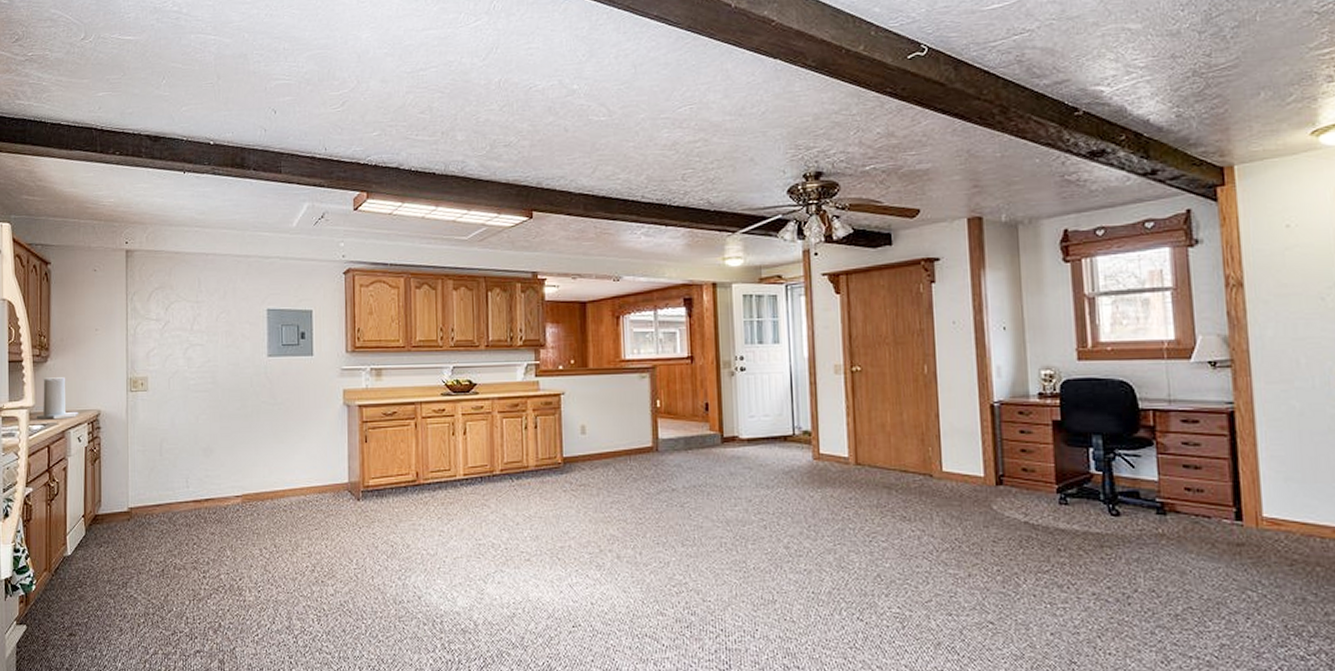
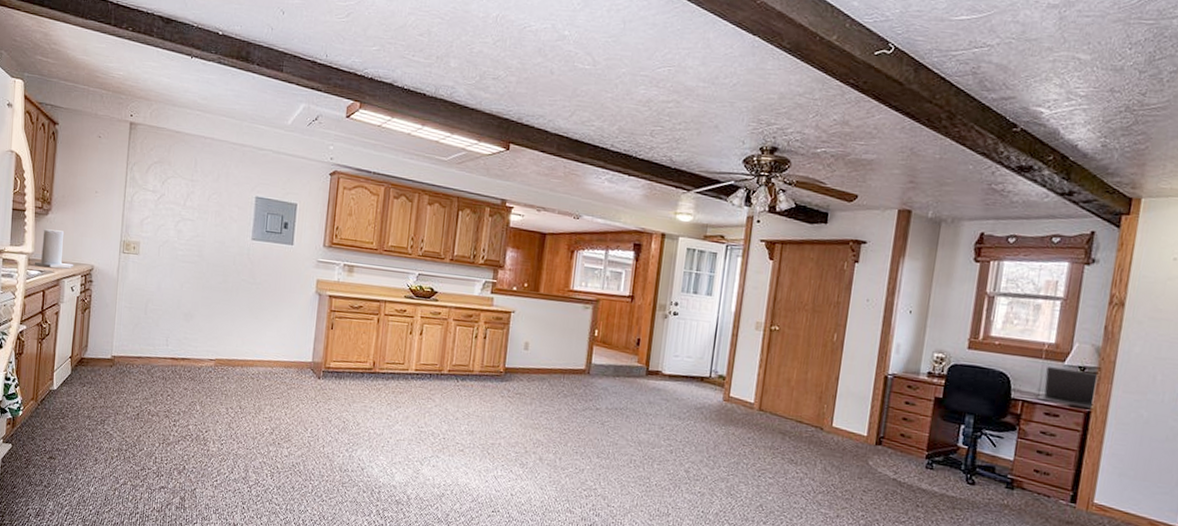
laptop computer: none [1167,366,1237,409] -> present [1036,367,1097,410]

